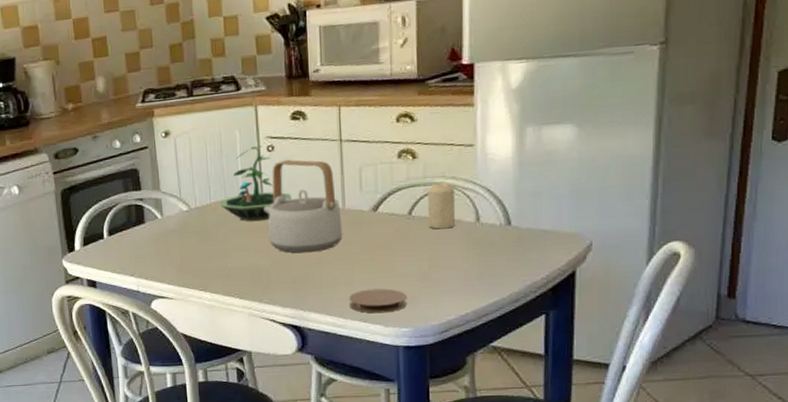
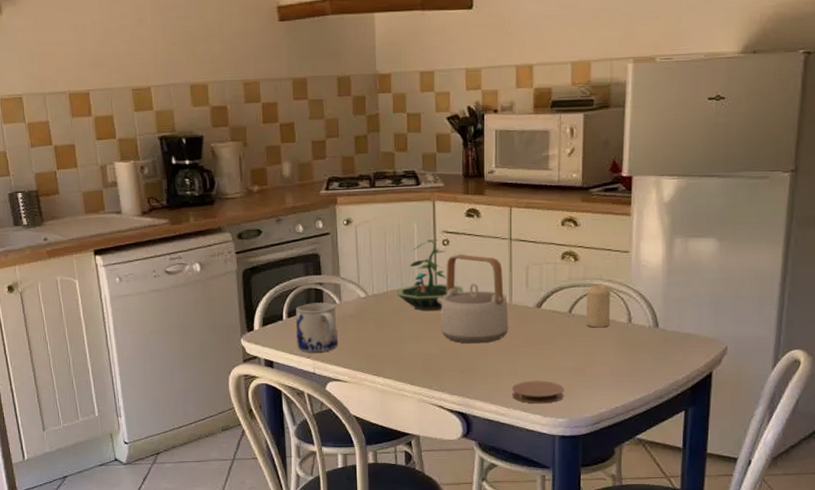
mug: none [117,218,162,271] -> present [296,303,339,353]

